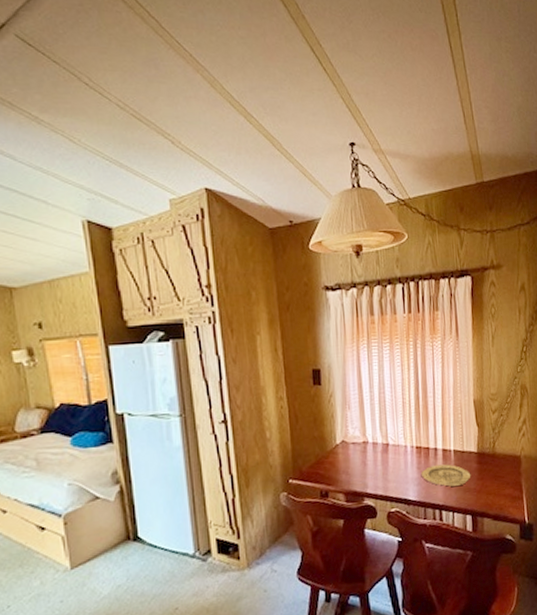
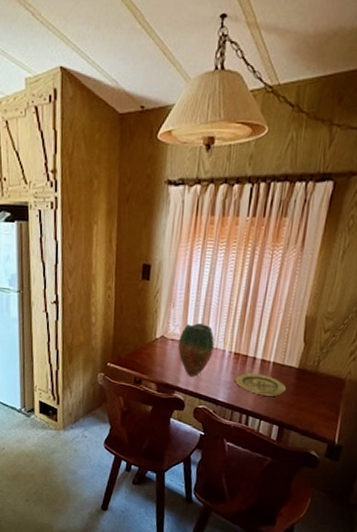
vase: none [360,422,396,479] -> present [178,323,215,376]

